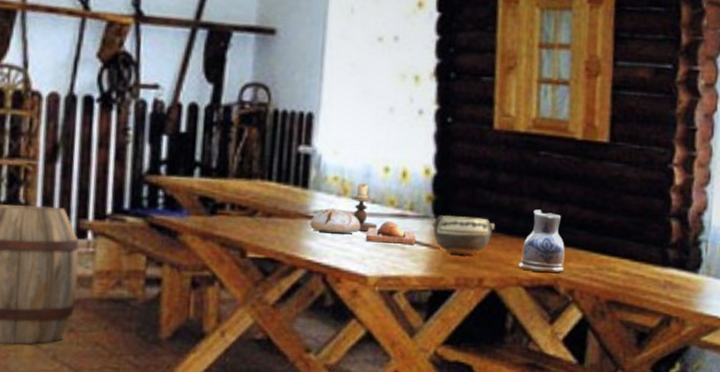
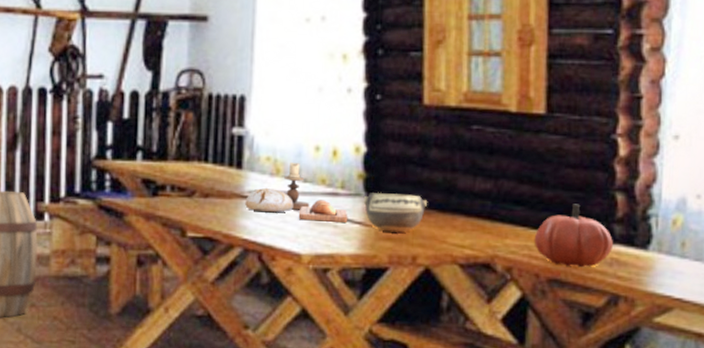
ceramic pitcher: present [518,209,566,272] -> none [453,185,502,250]
pumpkin: none [595,229,667,290] -> present [534,204,613,268]

